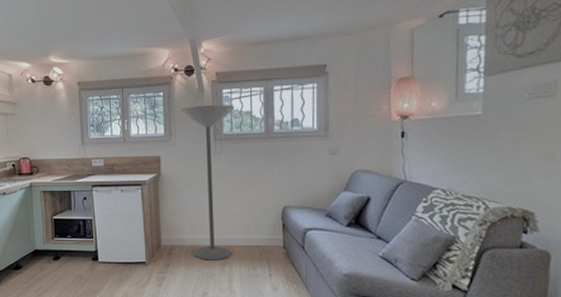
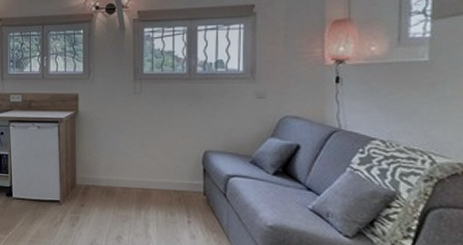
floor lamp: present [181,104,235,261] -> none [101,43,156,204]

